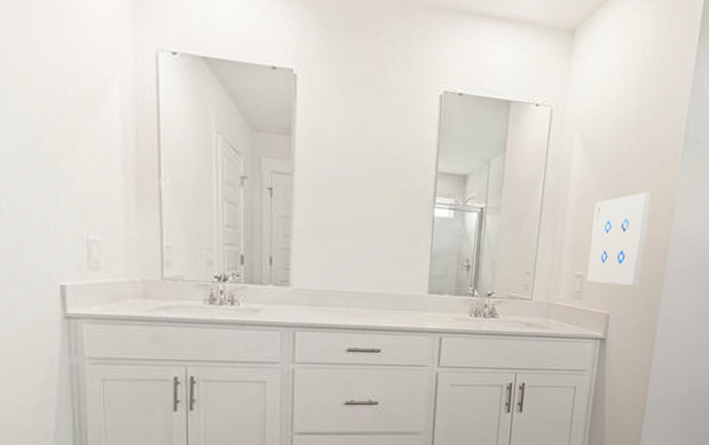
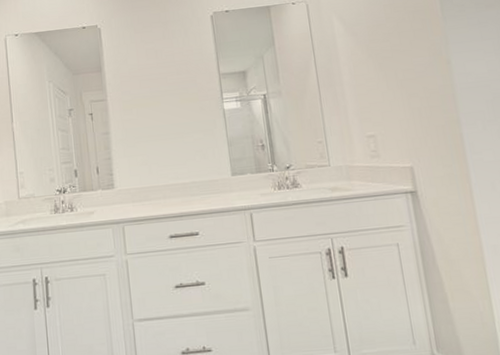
wall art: present [587,192,651,287] -> none [368,49,435,139]

